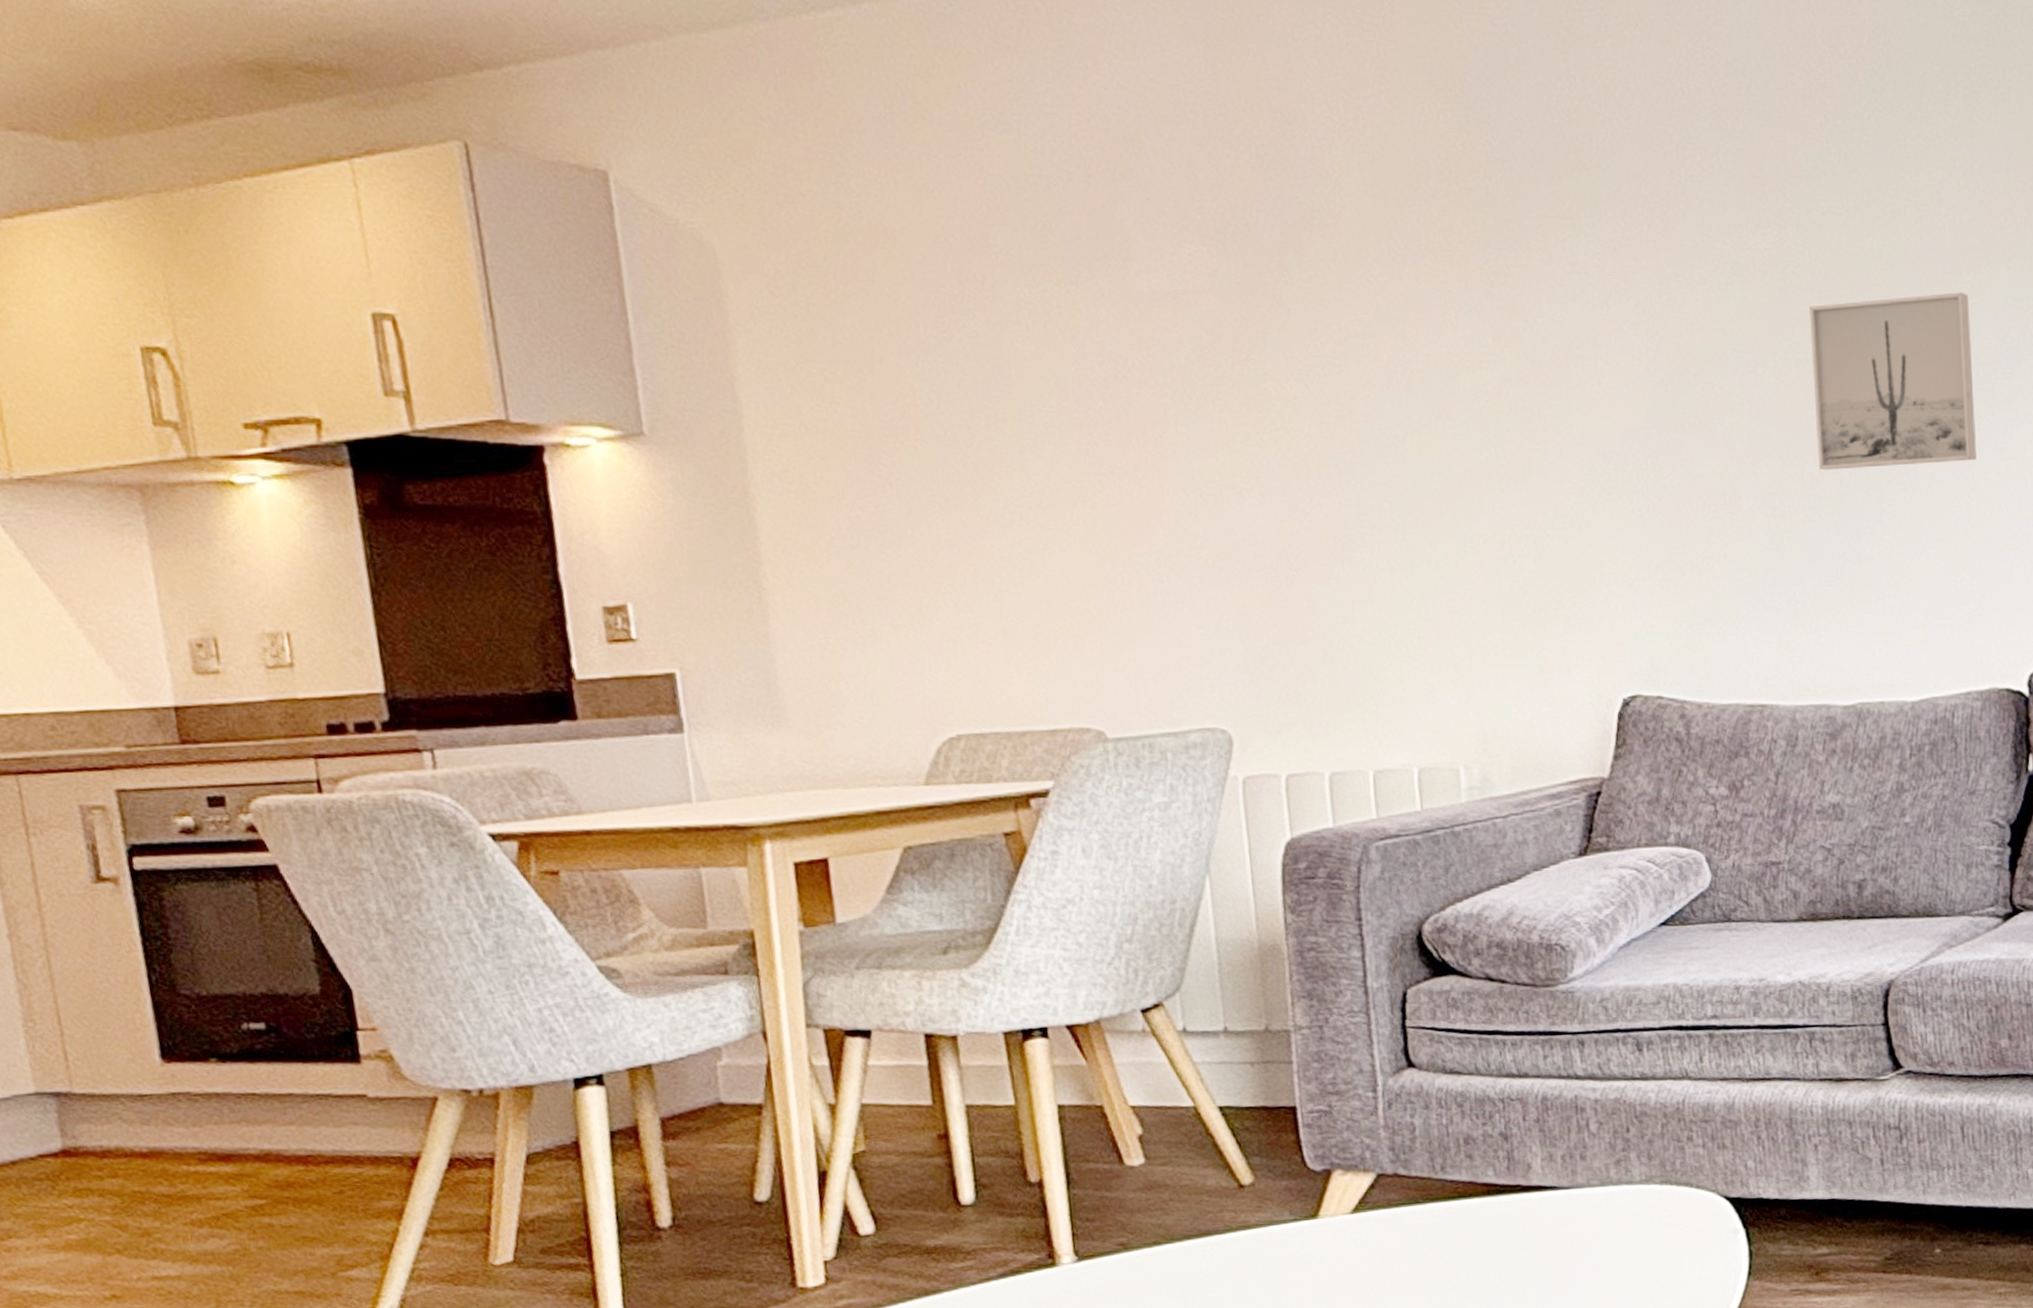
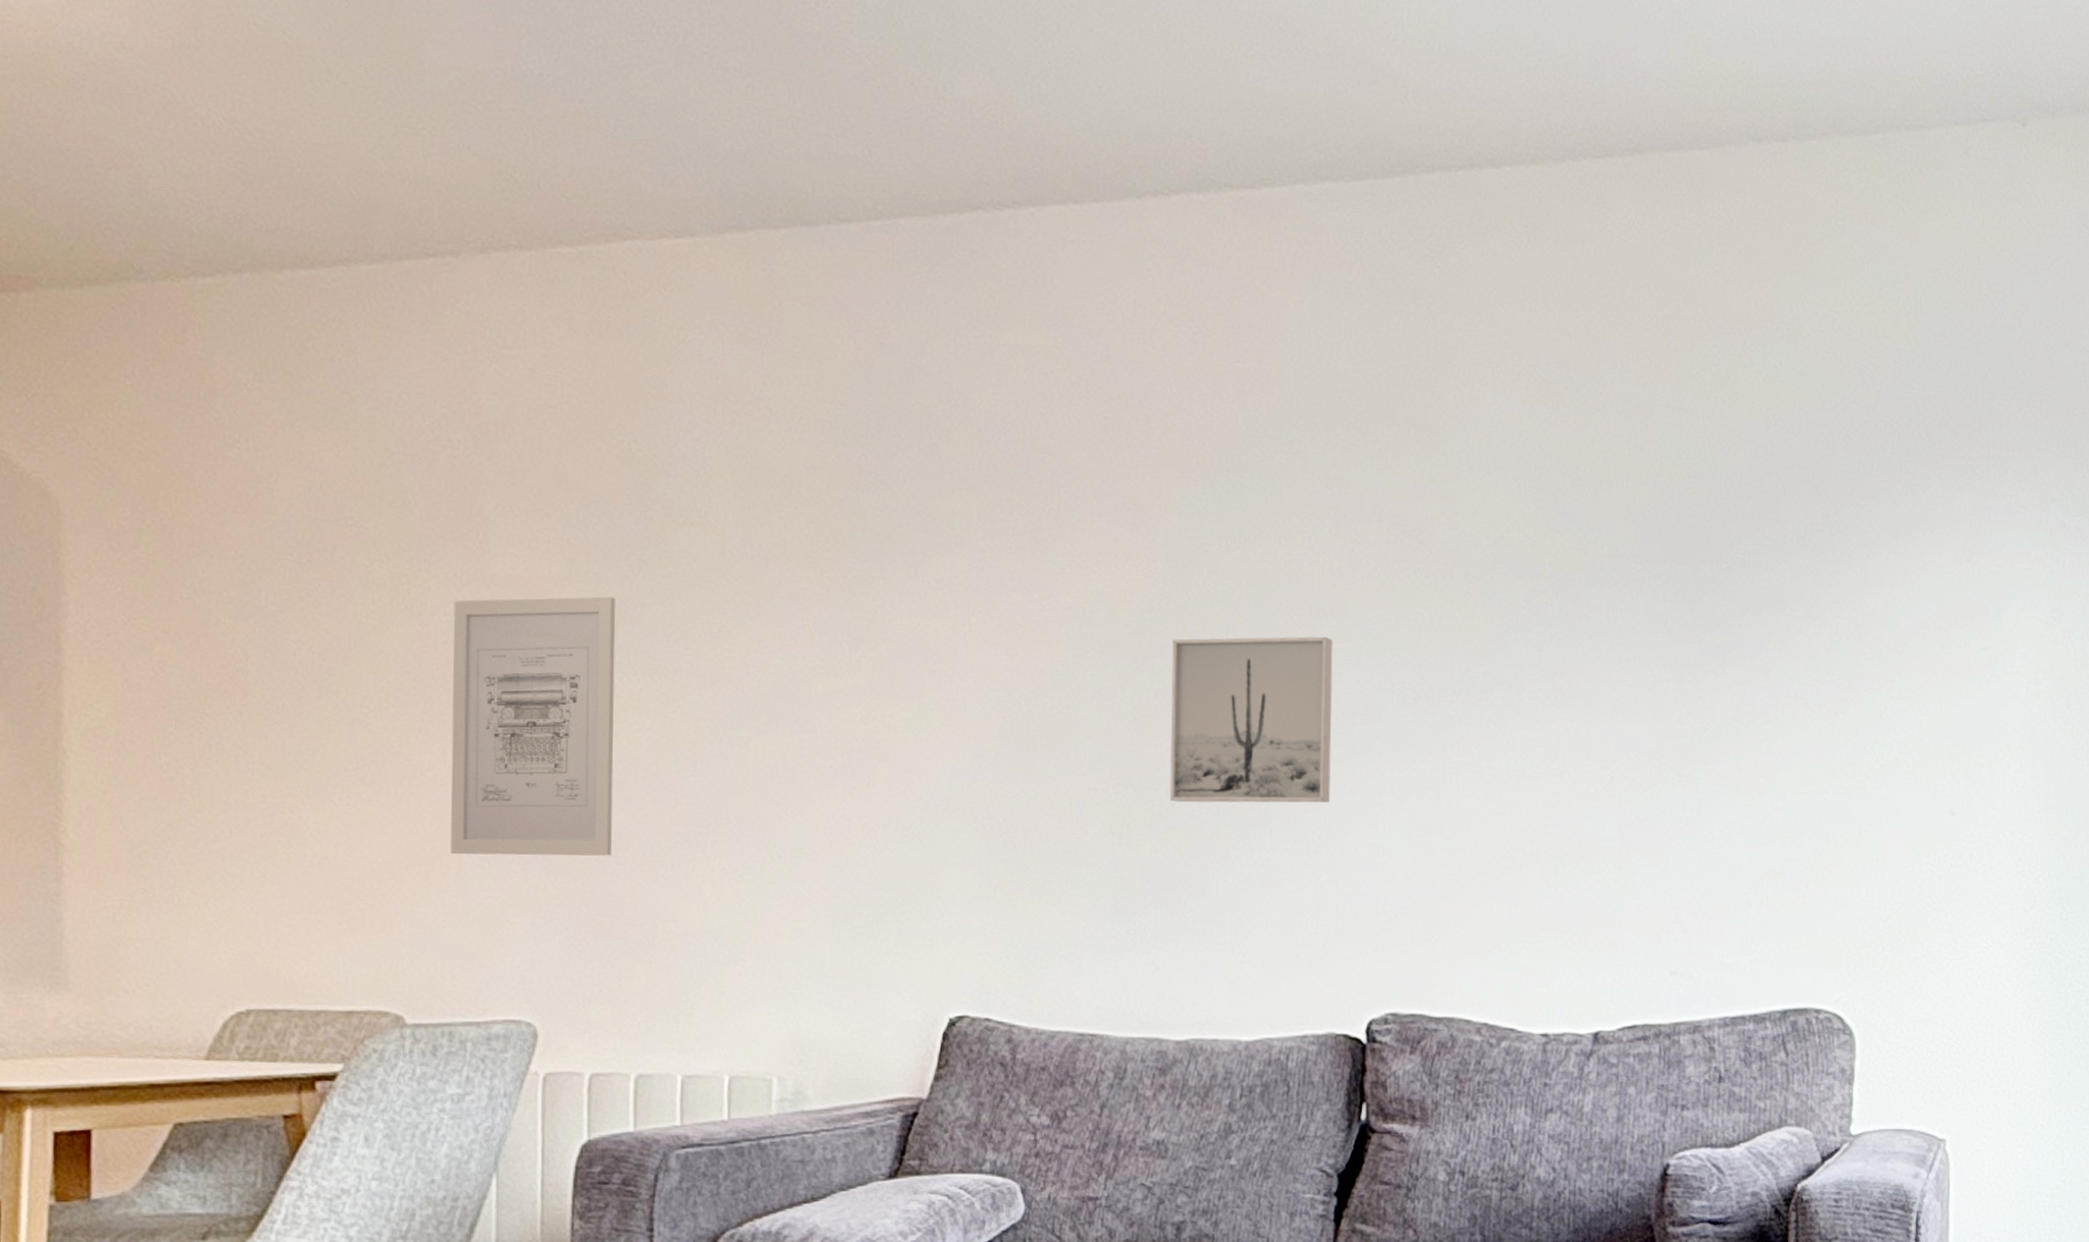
wall art: none [1105,305,1283,572] -> present [450,596,616,856]

